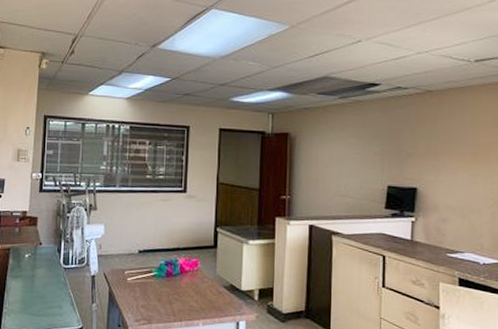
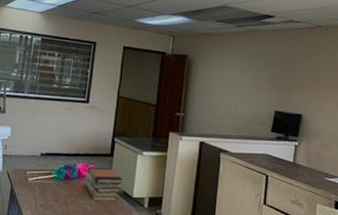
book stack: none [188,260,229,297] -> present [85,167,123,202]

